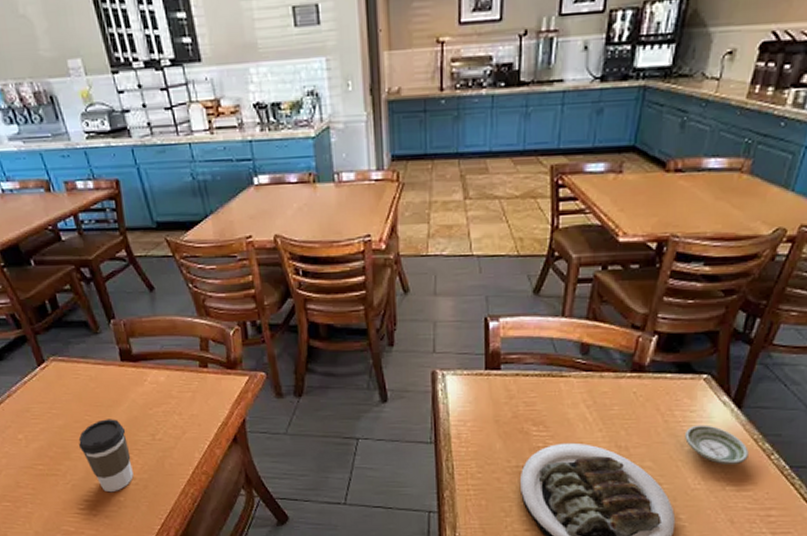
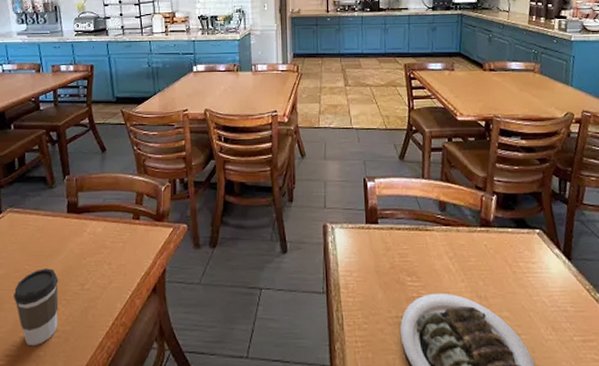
saucer: present [685,425,749,464] -> none [531,275,586,314]

